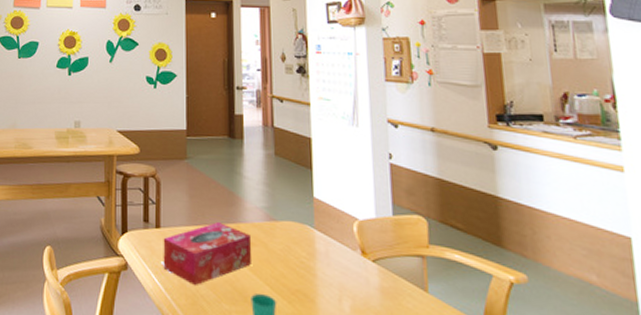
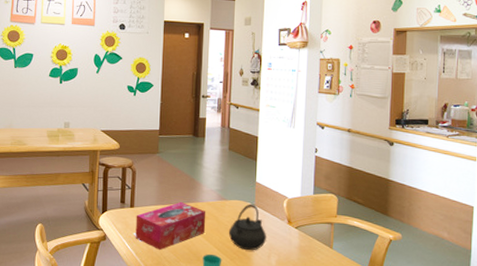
kettle: none [282,226,335,292] -> present [228,203,267,251]

